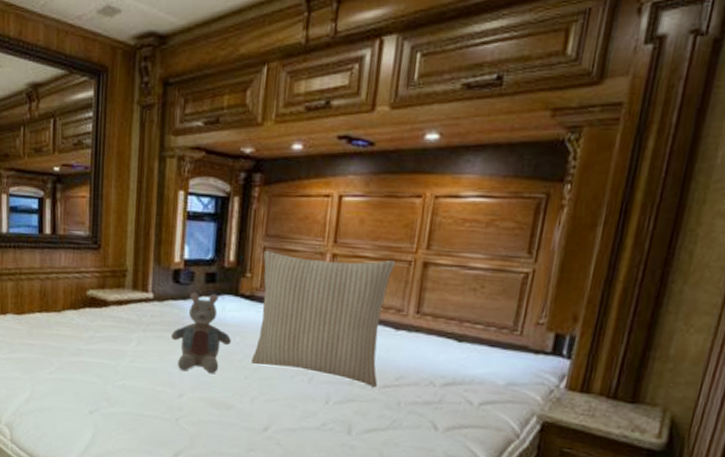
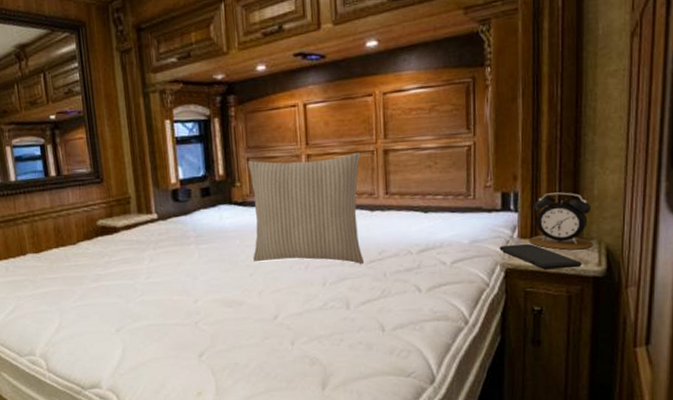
stuffed animal: present [170,292,232,373] -> none [178,205,233,278]
mobile phone: none [539,395,638,436] -> present [499,244,582,270]
alarm clock: none [577,343,664,416] -> present [529,192,592,251]

